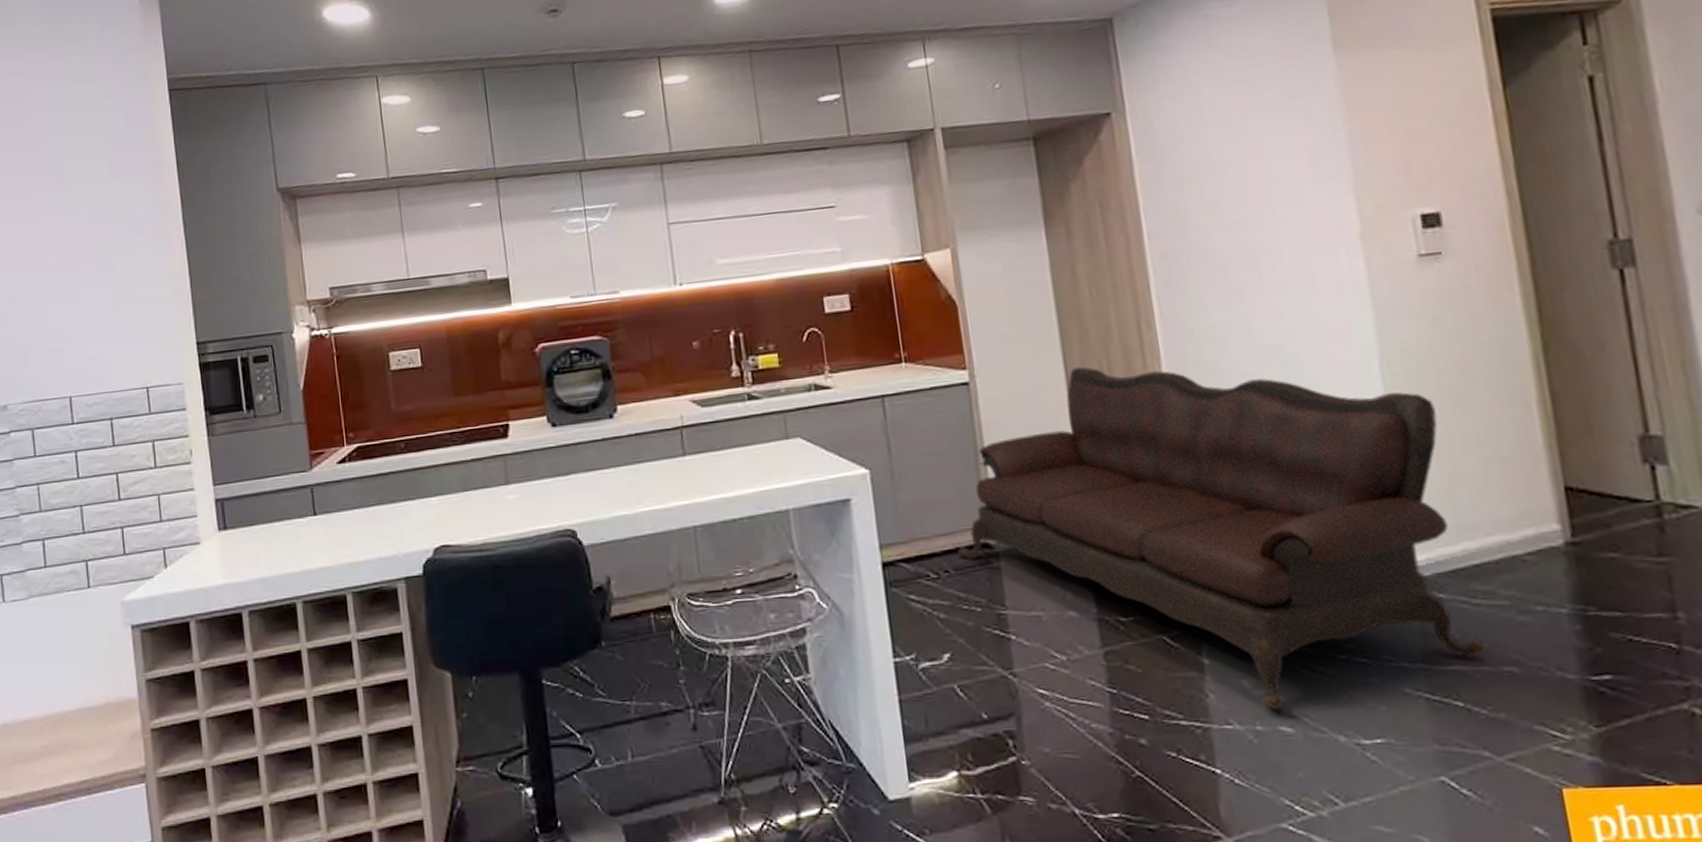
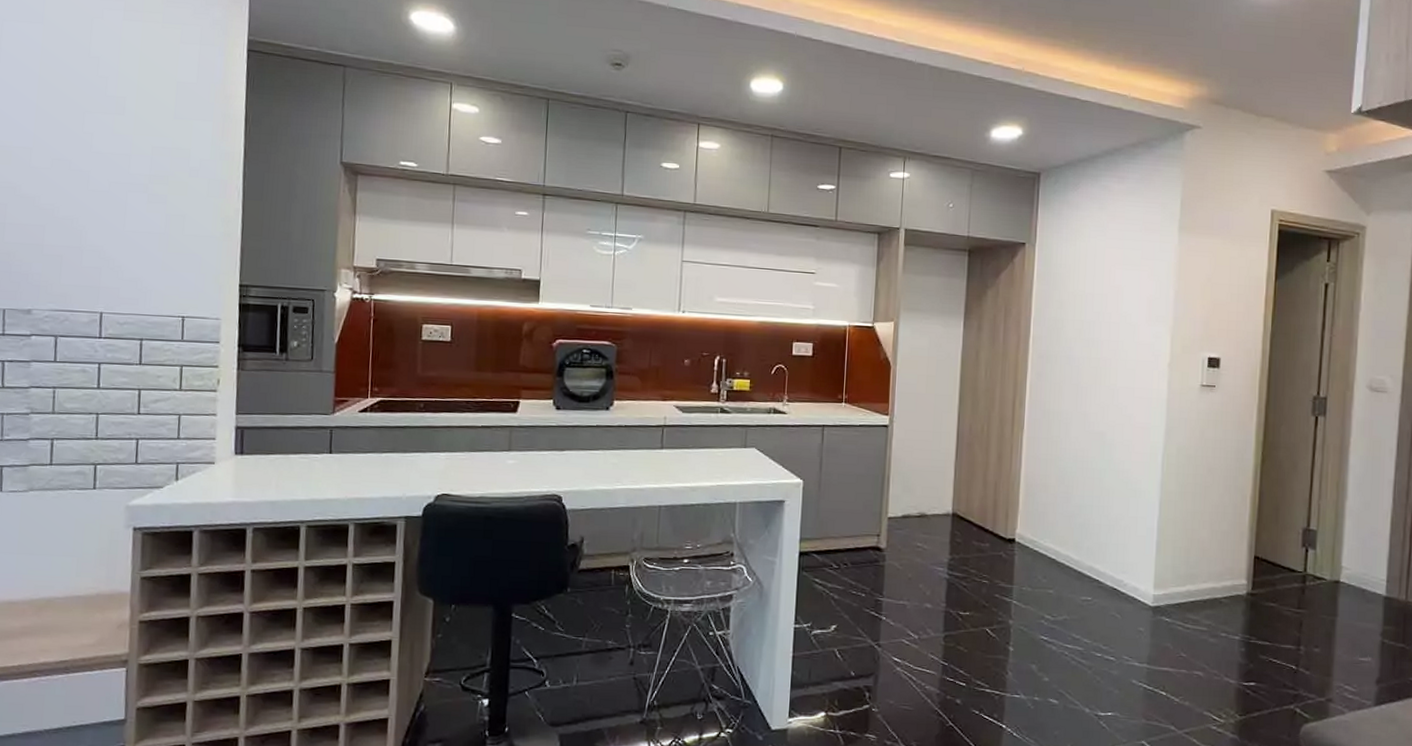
sofa: present [958,367,1487,711] -> none [857,427,1190,687]

